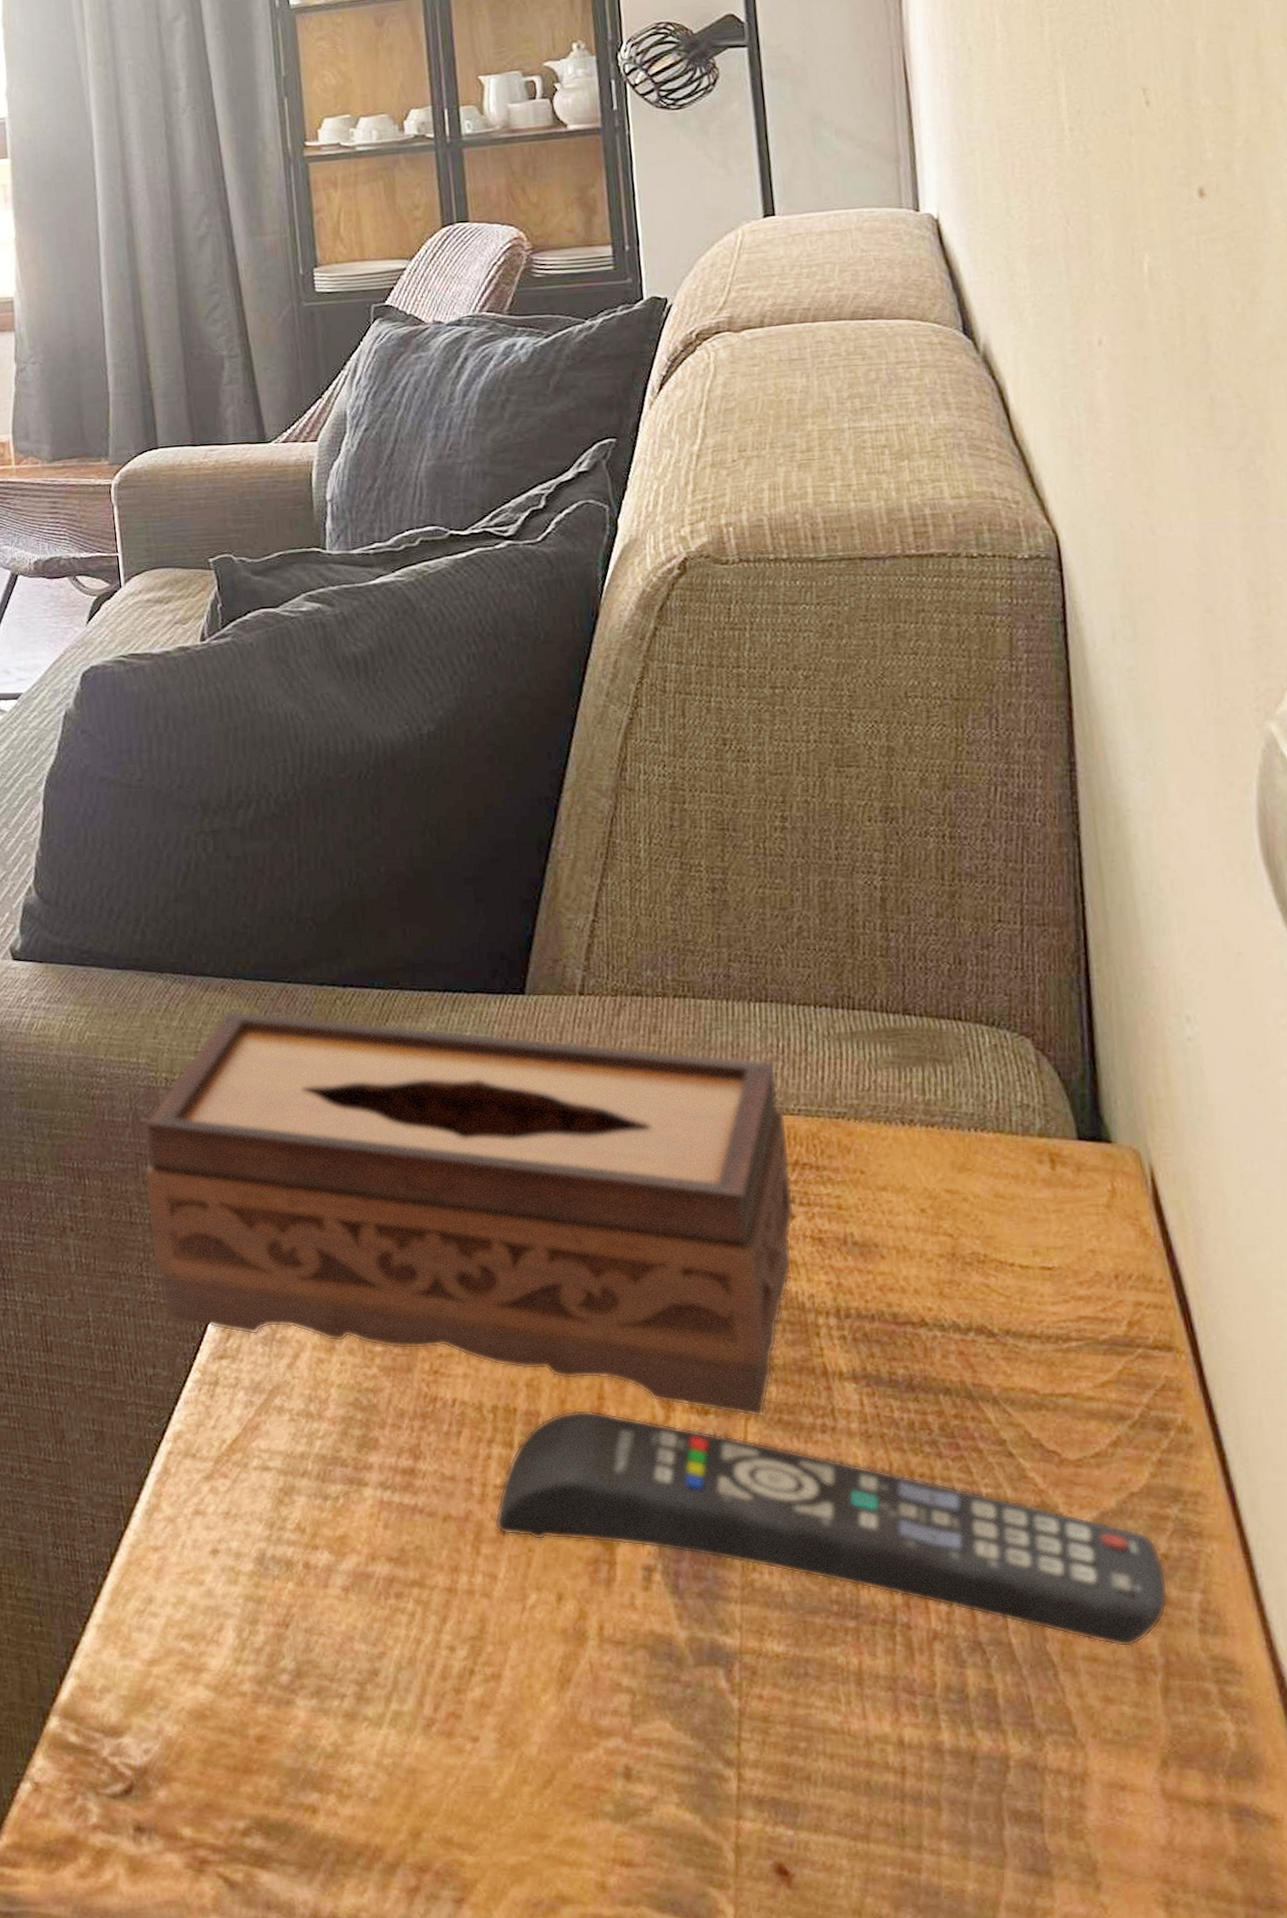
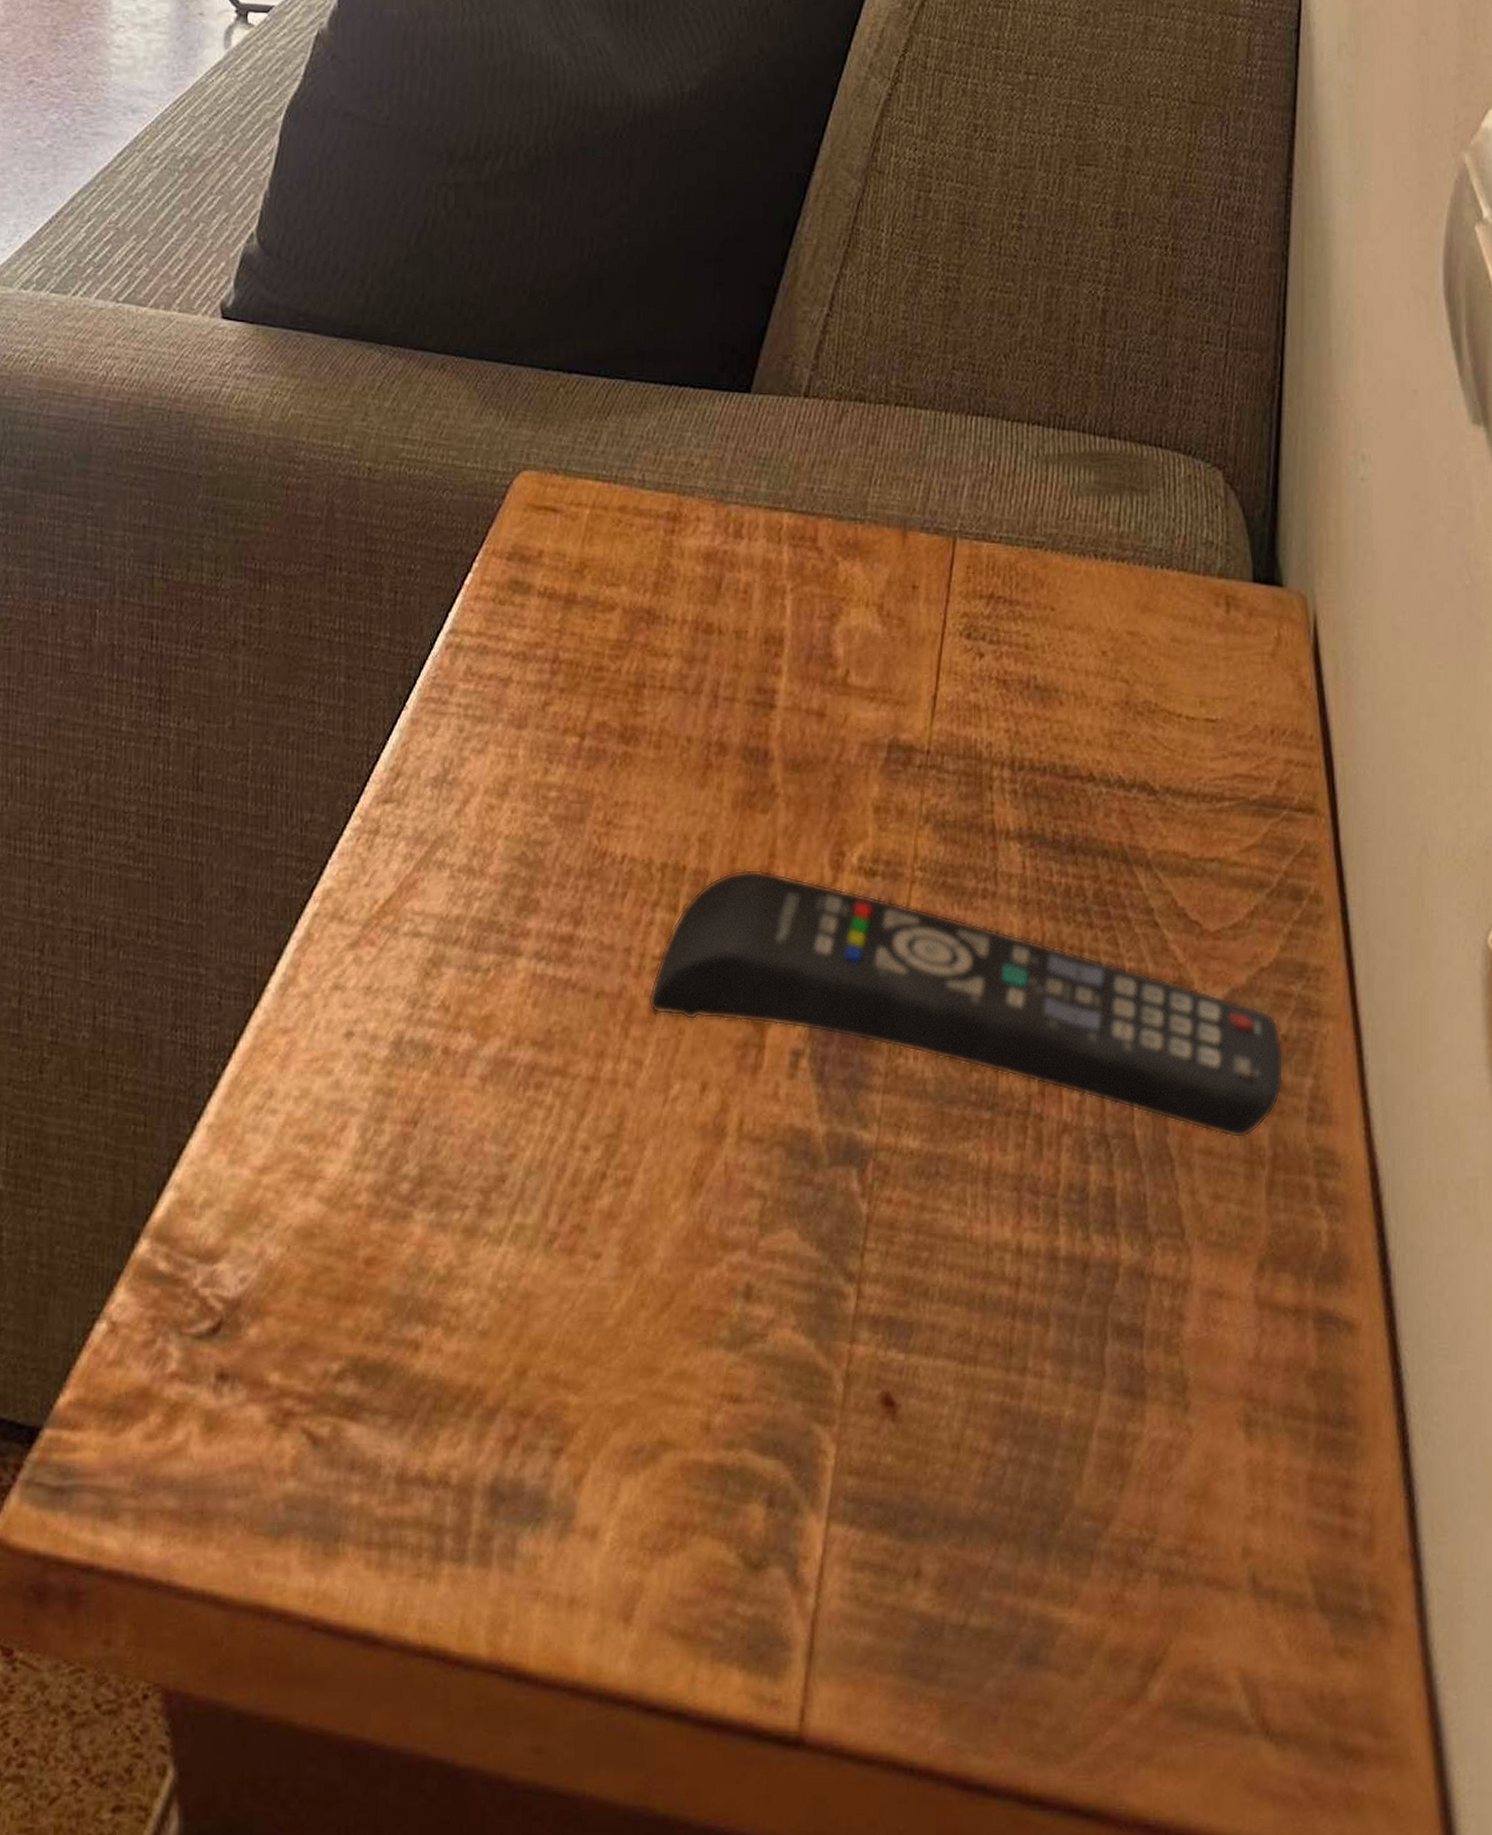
tissue box: present [143,1010,795,1417] -> none [326,392,987,880]

